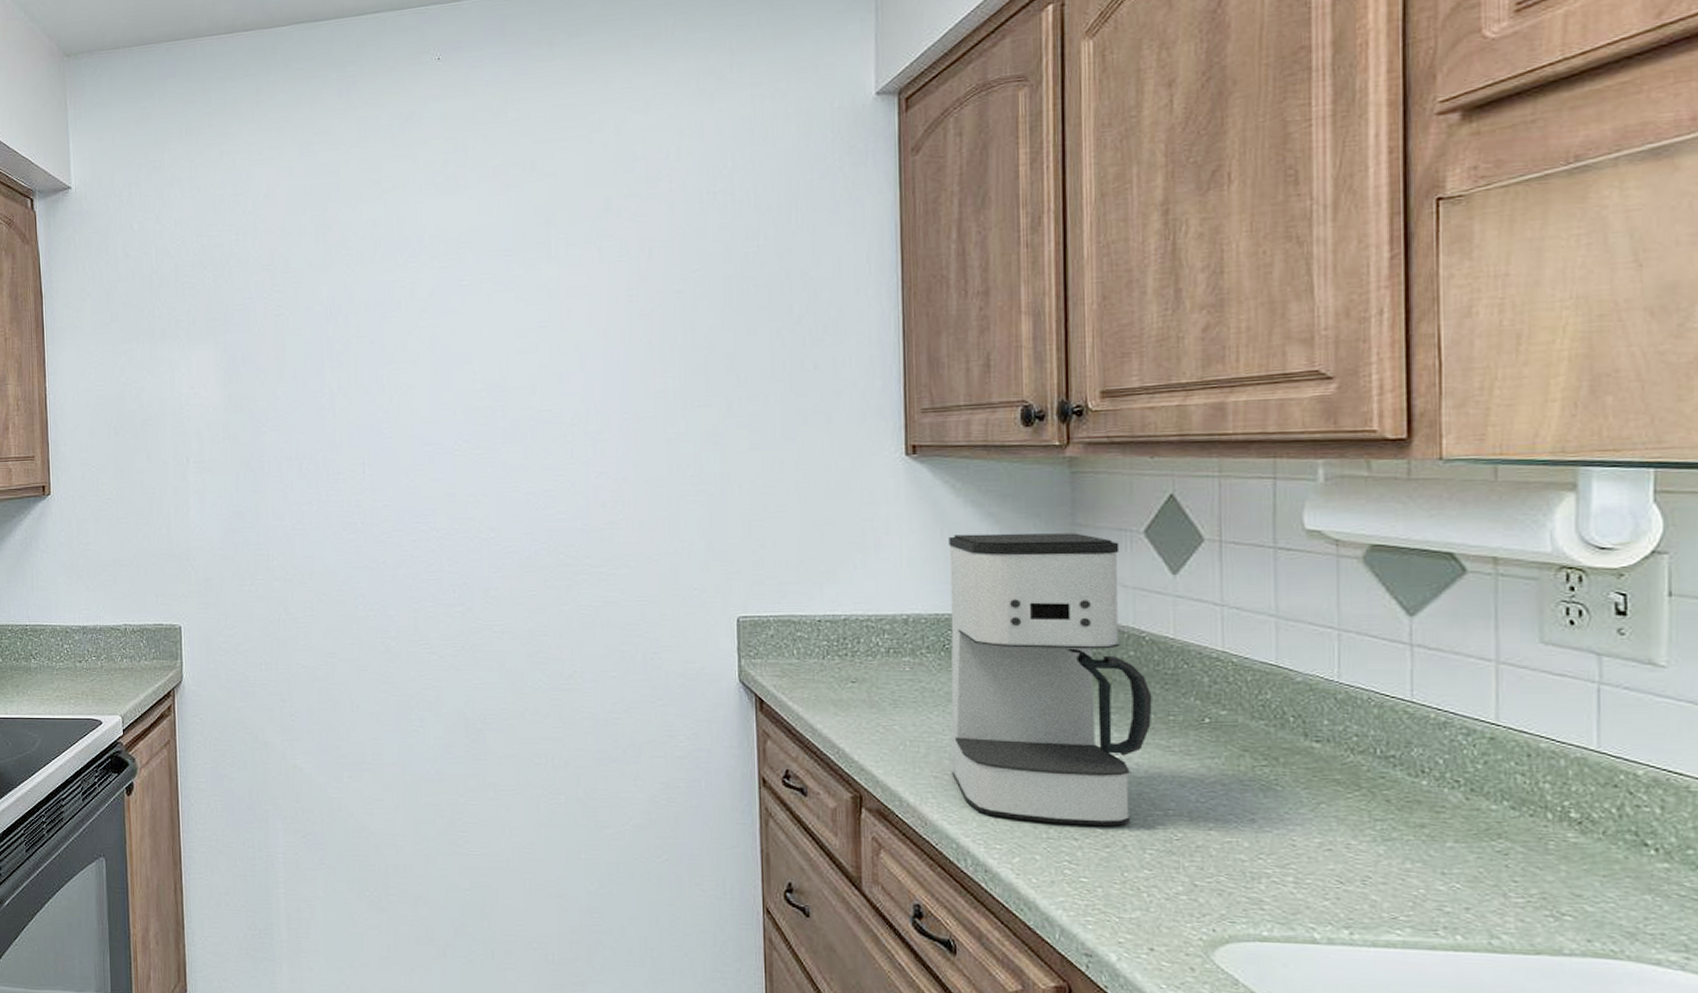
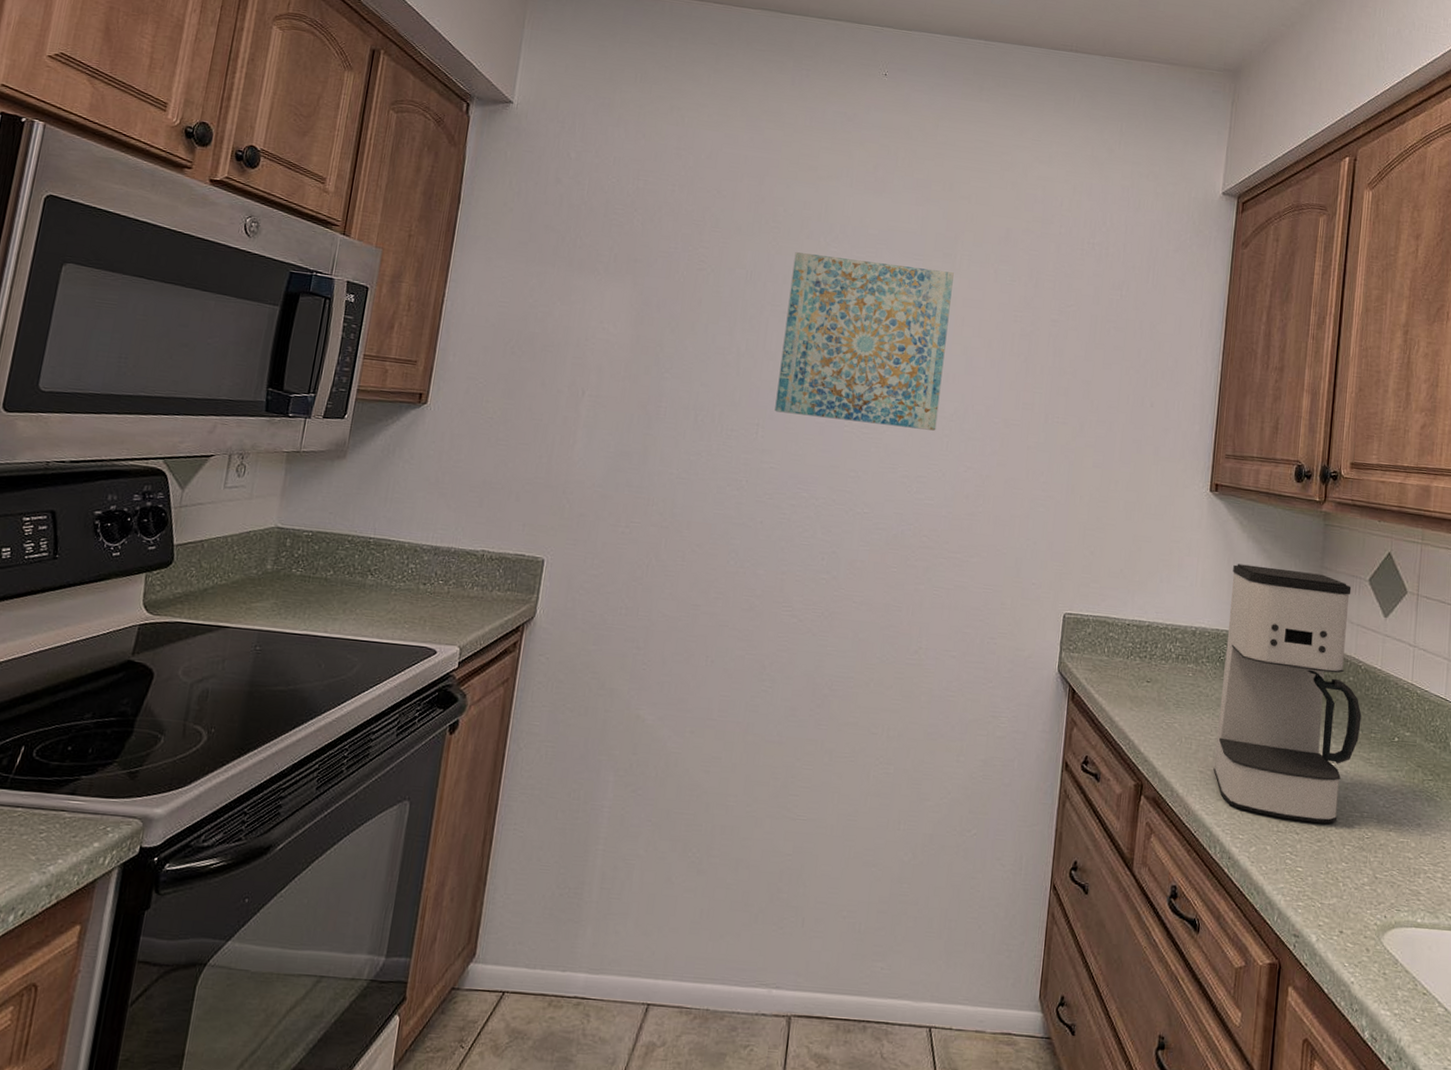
wall art: none [372,261,557,448] -> present [774,252,954,431]

